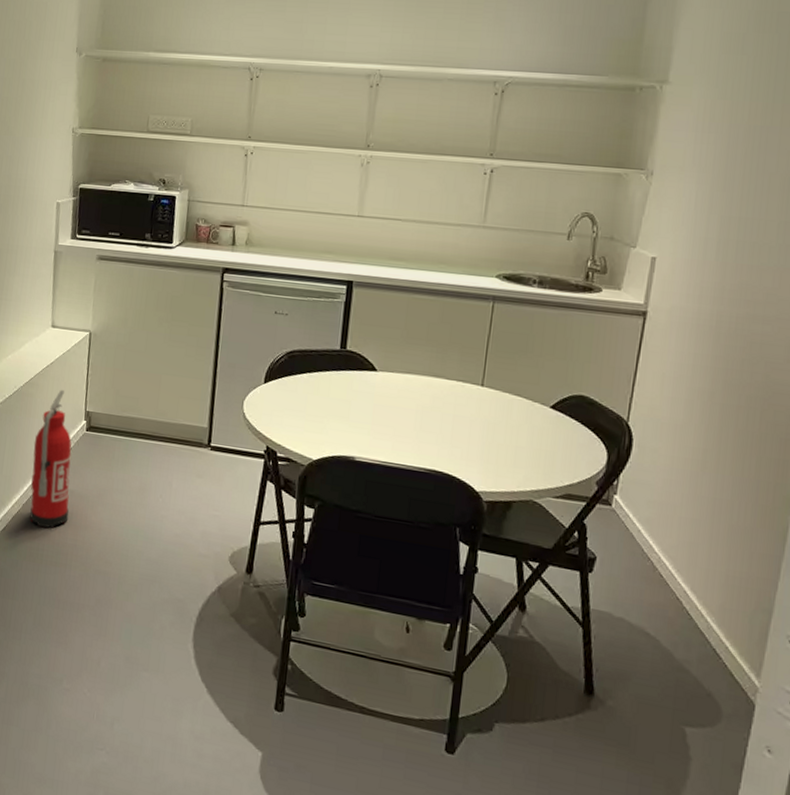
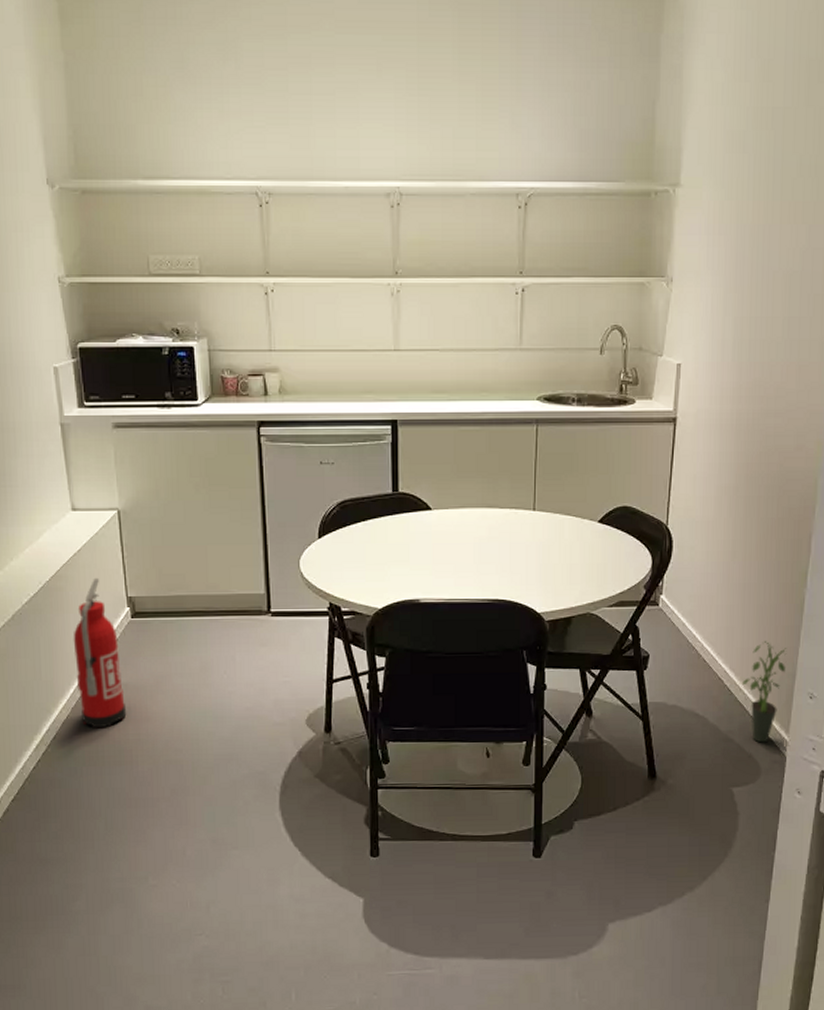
potted plant: none [705,565,763,683] -> present [742,640,787,743]

